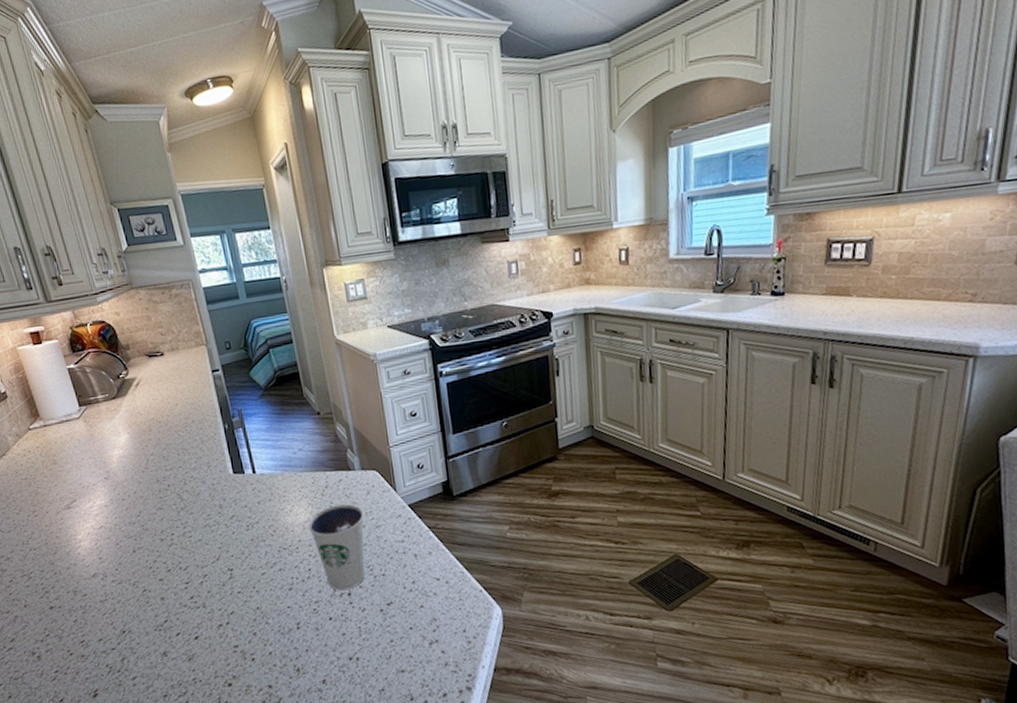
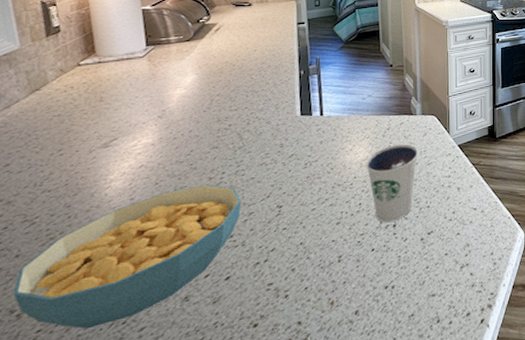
cereal bowl: none [29,545,196,674] -> present [13,184,241,330]

